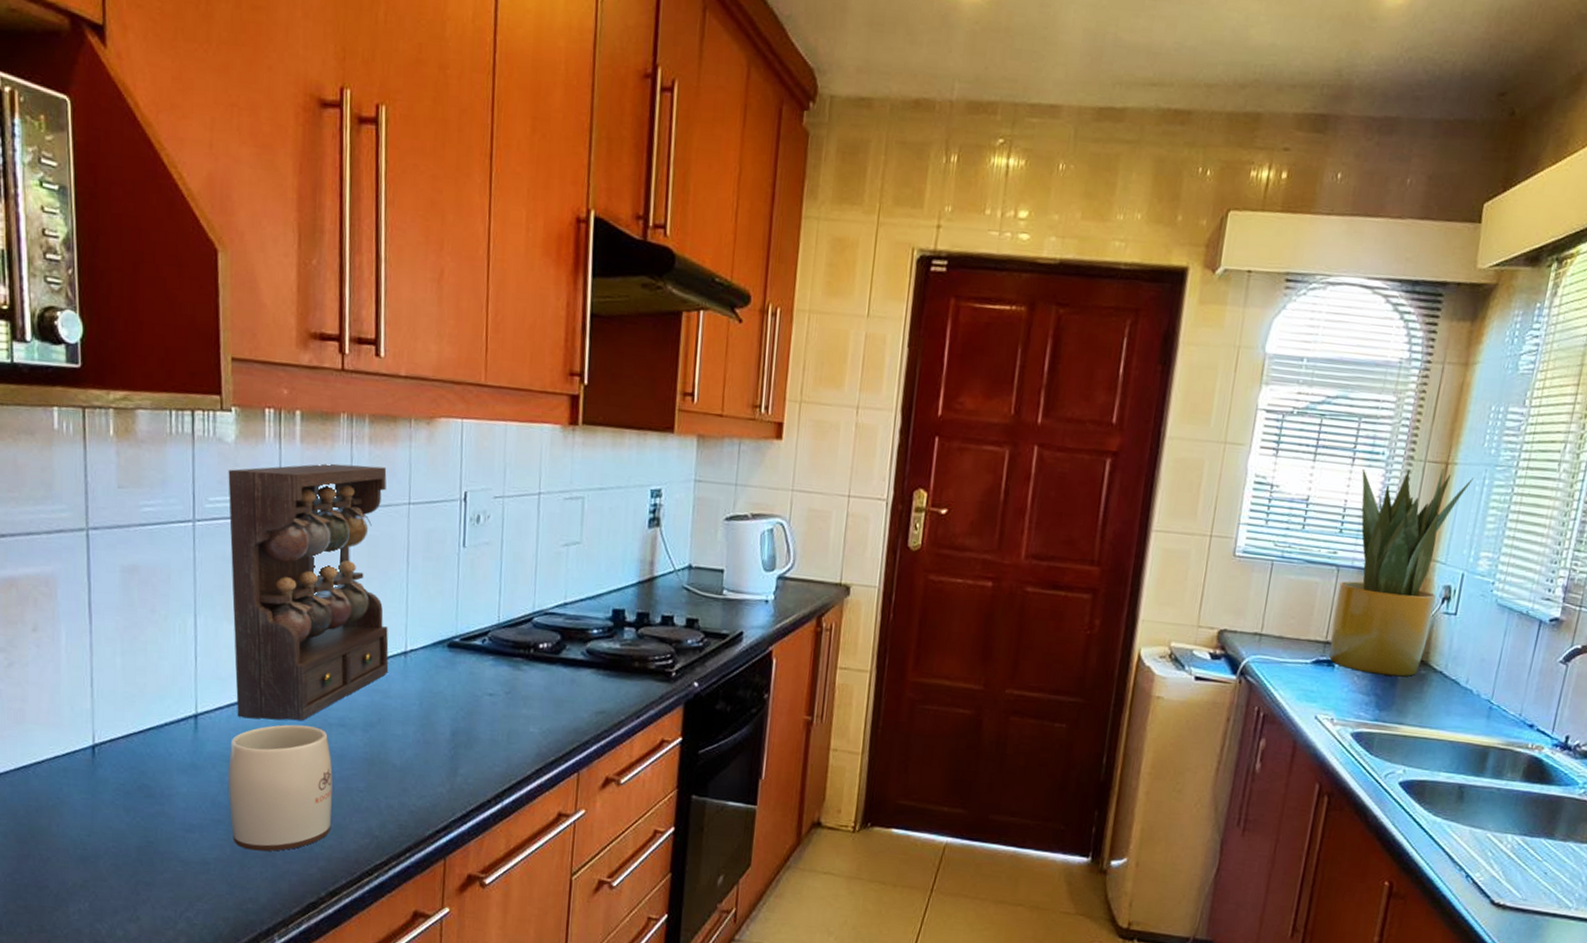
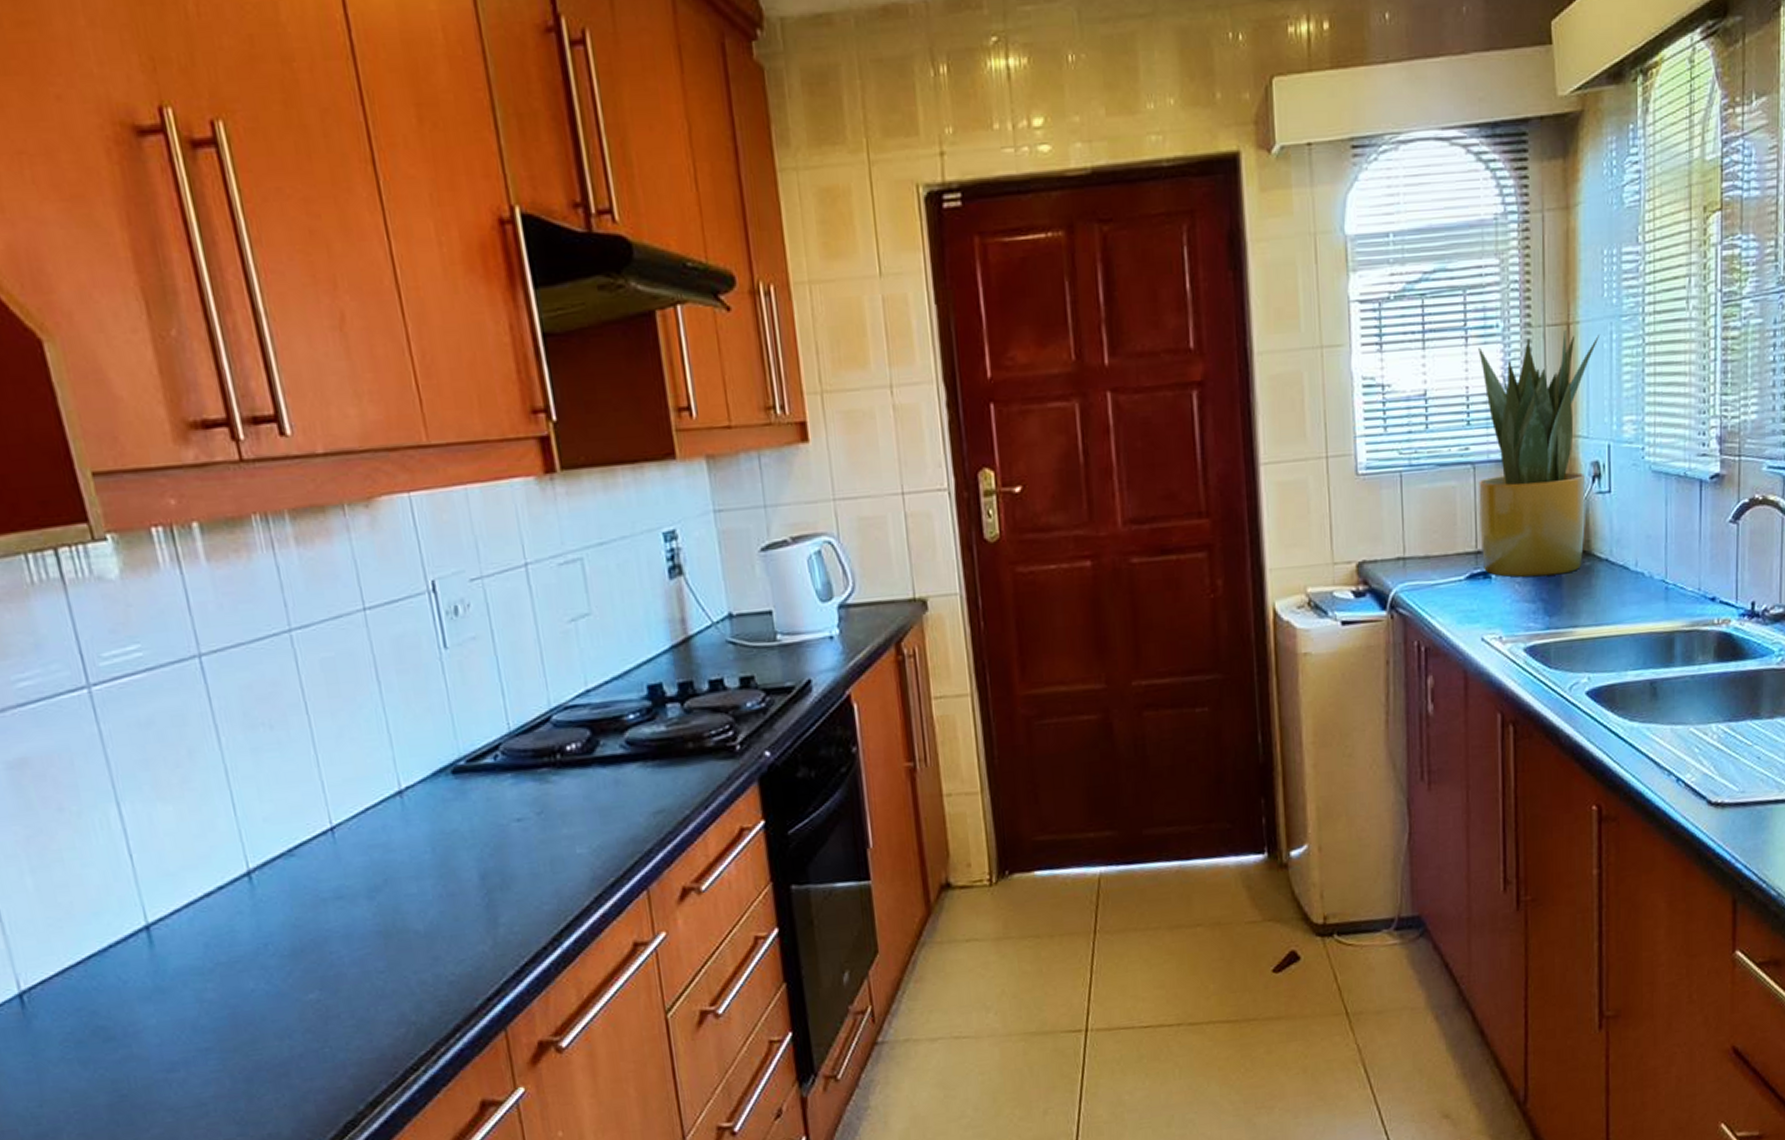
mug: present [227,724,333,852] -> none [200,906,354,1076]
spice rack: present [228,463,389,722] -> none [120,571,384,917]

